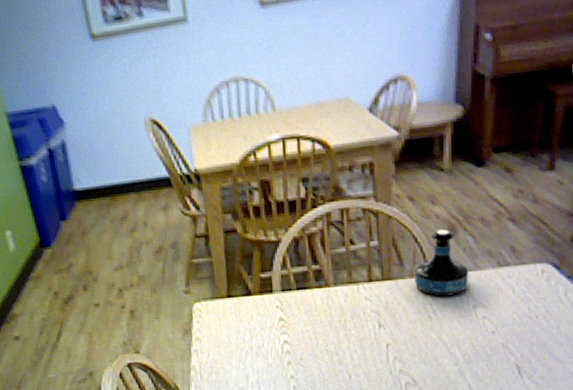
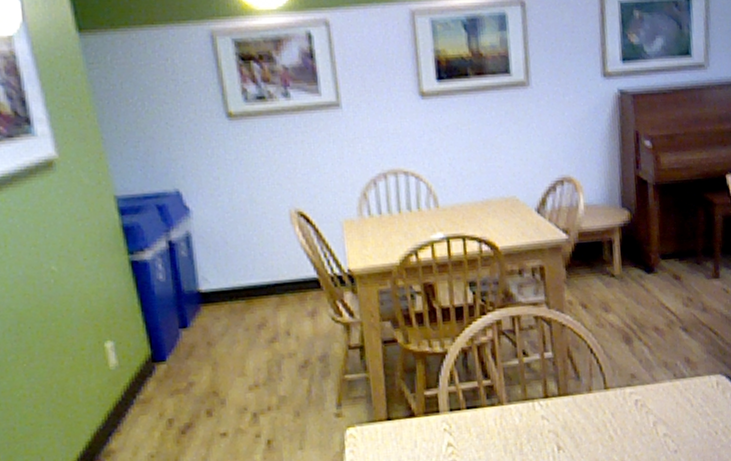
tequila bottle: present [415,229,469,297] -> none [592,339,647,413]

